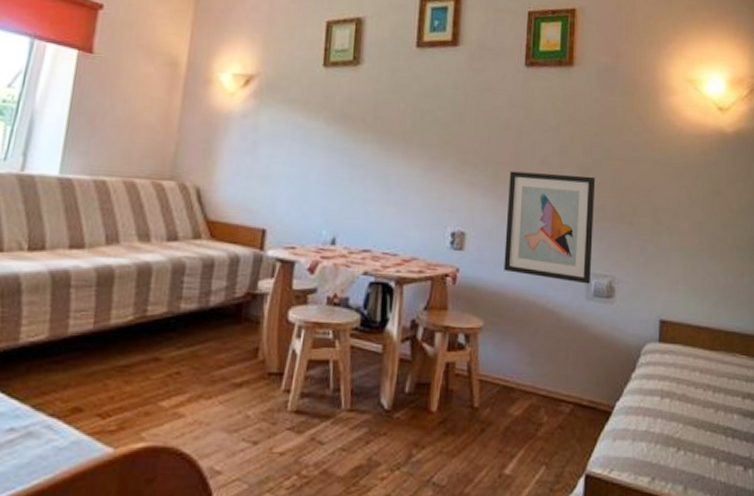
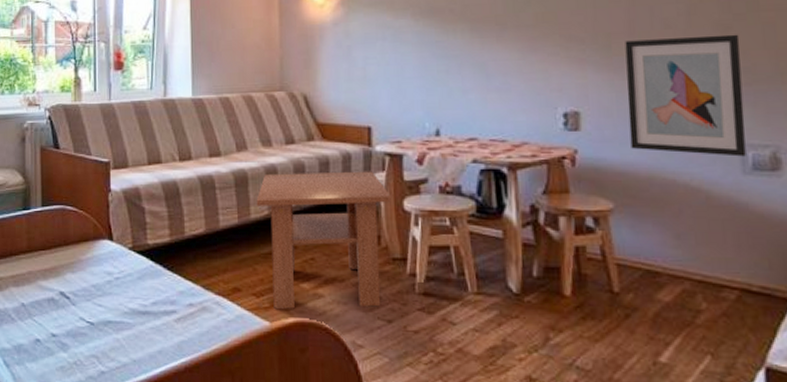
coffee table: none [119,273,277,433] -> present [256,171,391,310]

